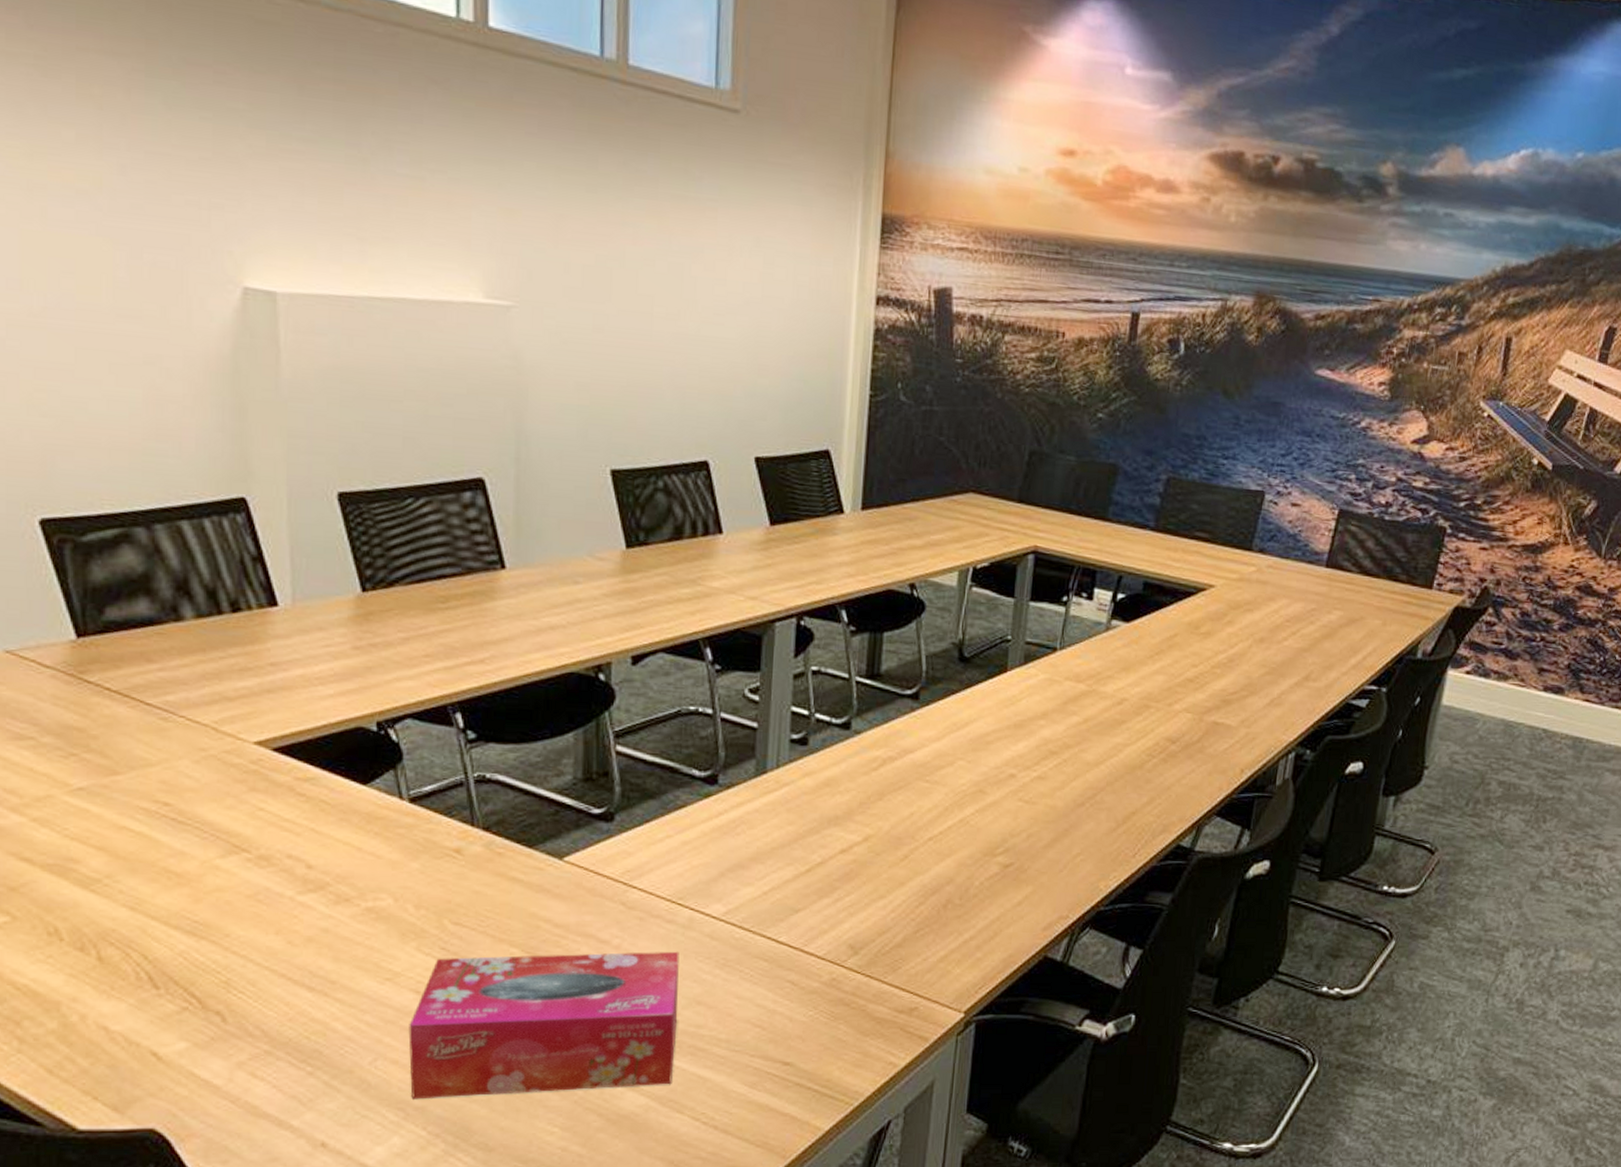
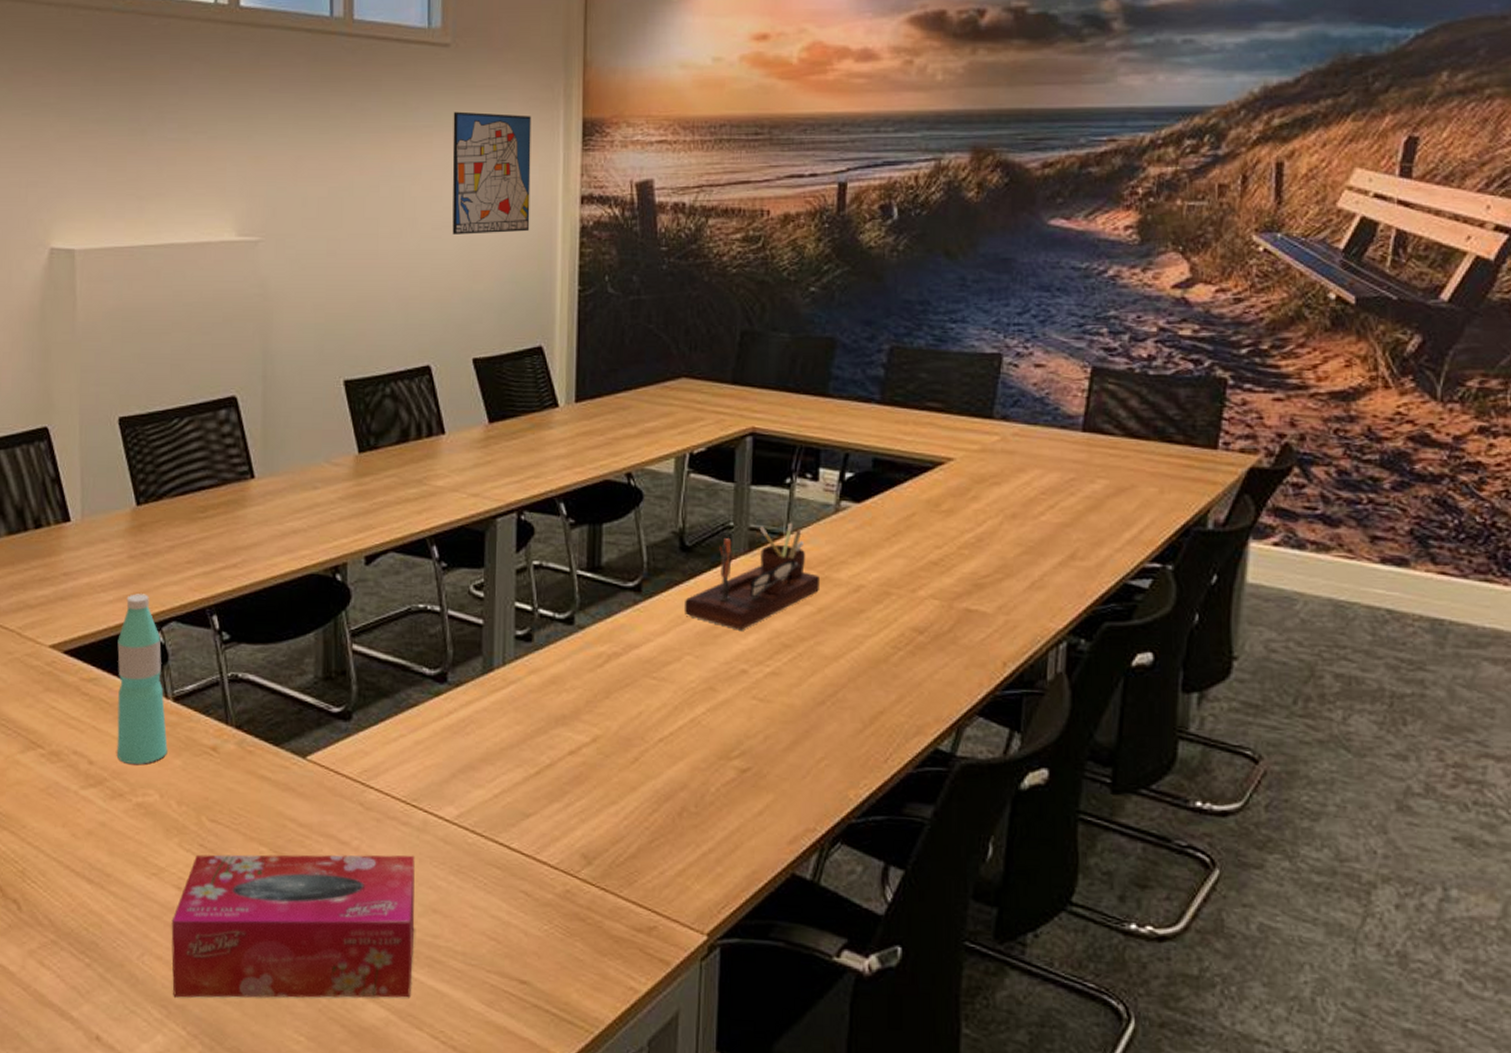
water bottle: none [340,688,403,868] -> present [116,594,168,764]
wall art: none [736,187,827,328] -> present [452,111,531,235]
desk organizer: none [959,637,1088,738] -> present [683,522,821,630]

